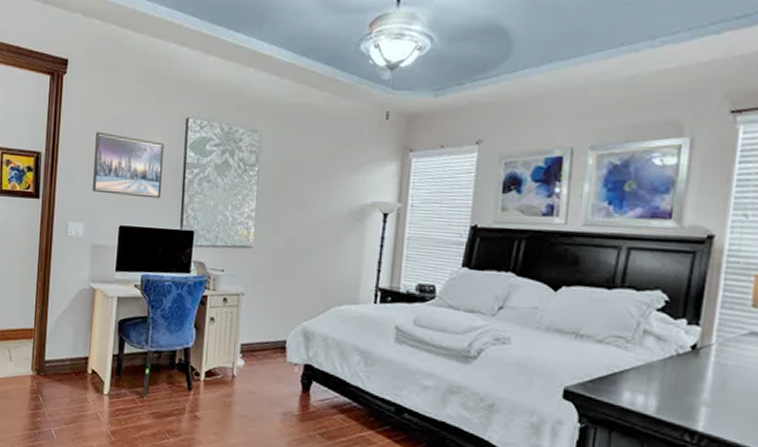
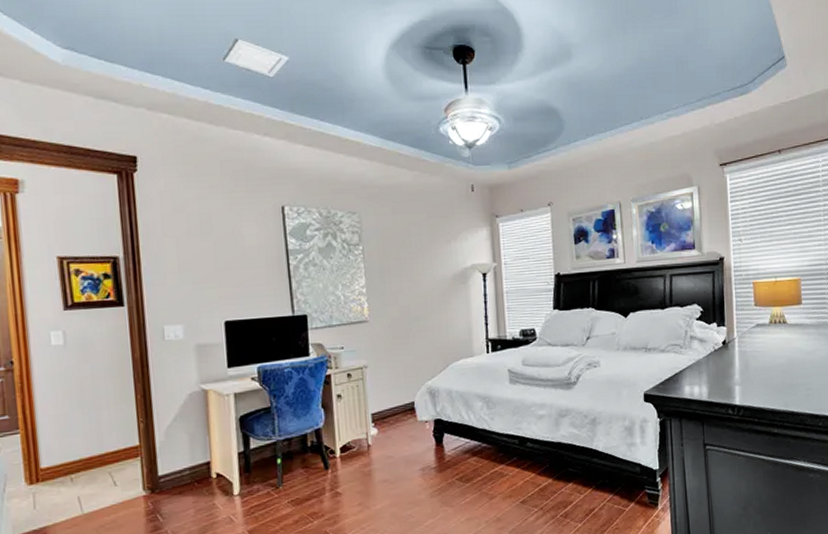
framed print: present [92,131,165,199] -> none [182,228,267,291]

